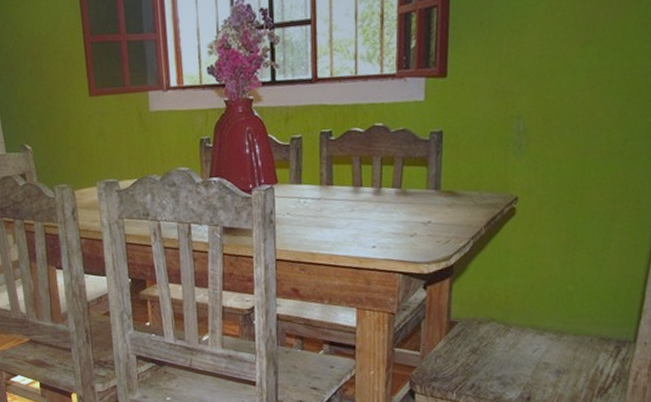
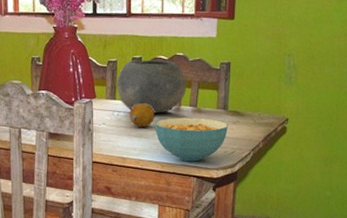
bowl: none [302,133,388,199] -> present [117,60,187,114]
fruit: none [318,187,350,217] -> present [129,103,155,128]
cereal bowl: none [350,201,441,255] -> present [155,117,228,162]

